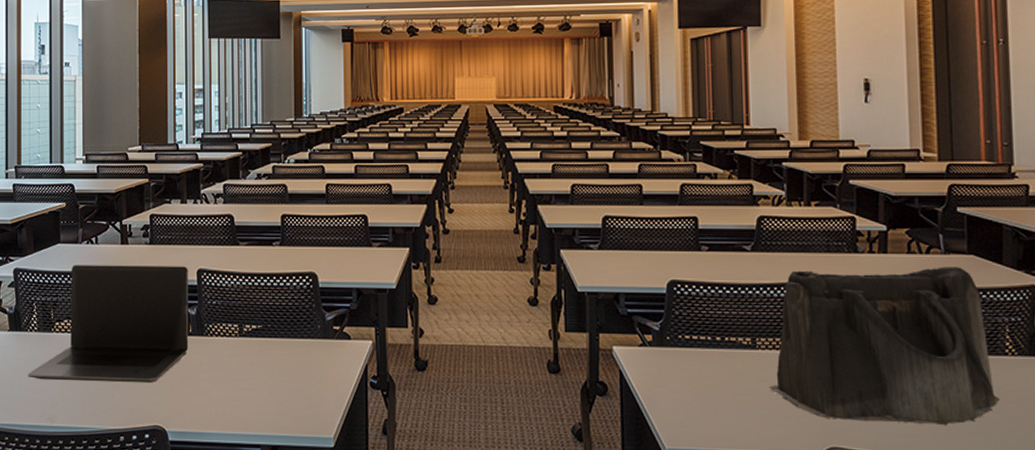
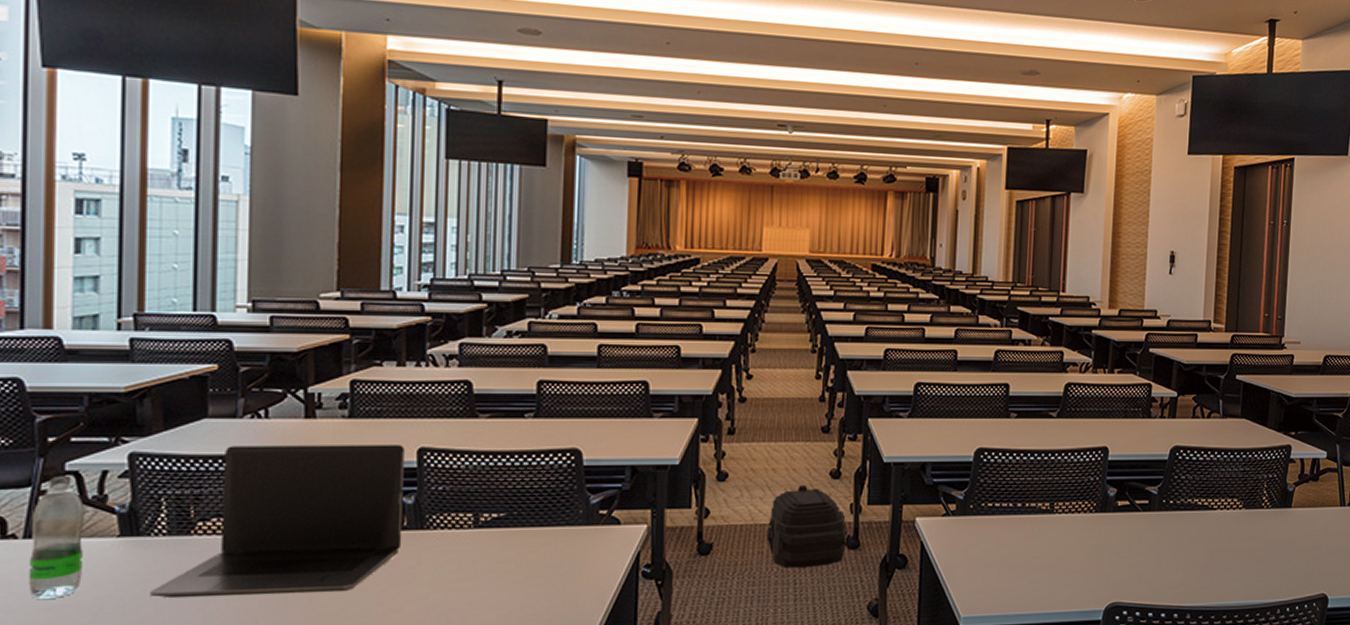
backpack: none [474,311,549,389] -> present [766,486,848,568]
saddlebag: present [769,267,1000,426] -> none [1063,430,1254,577]

